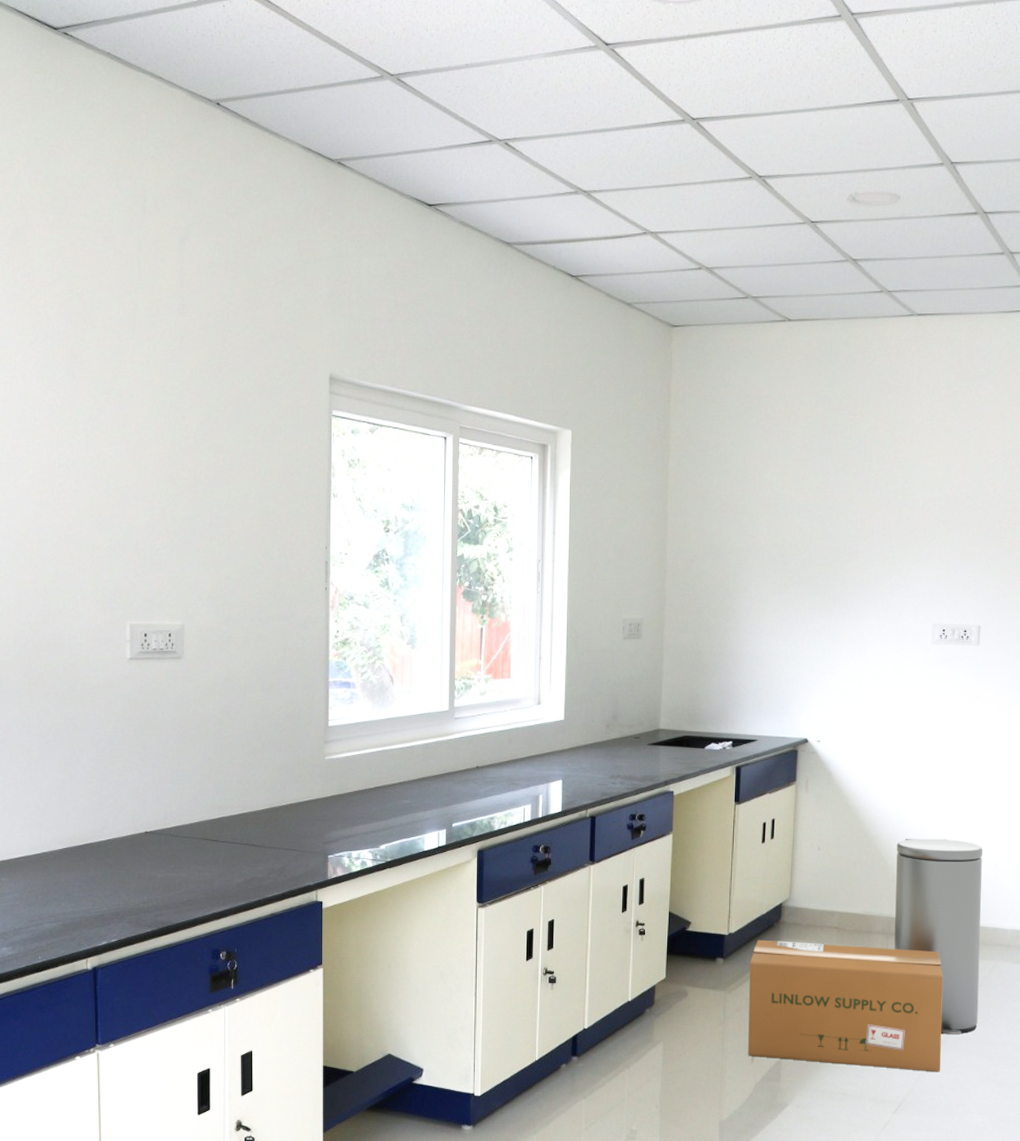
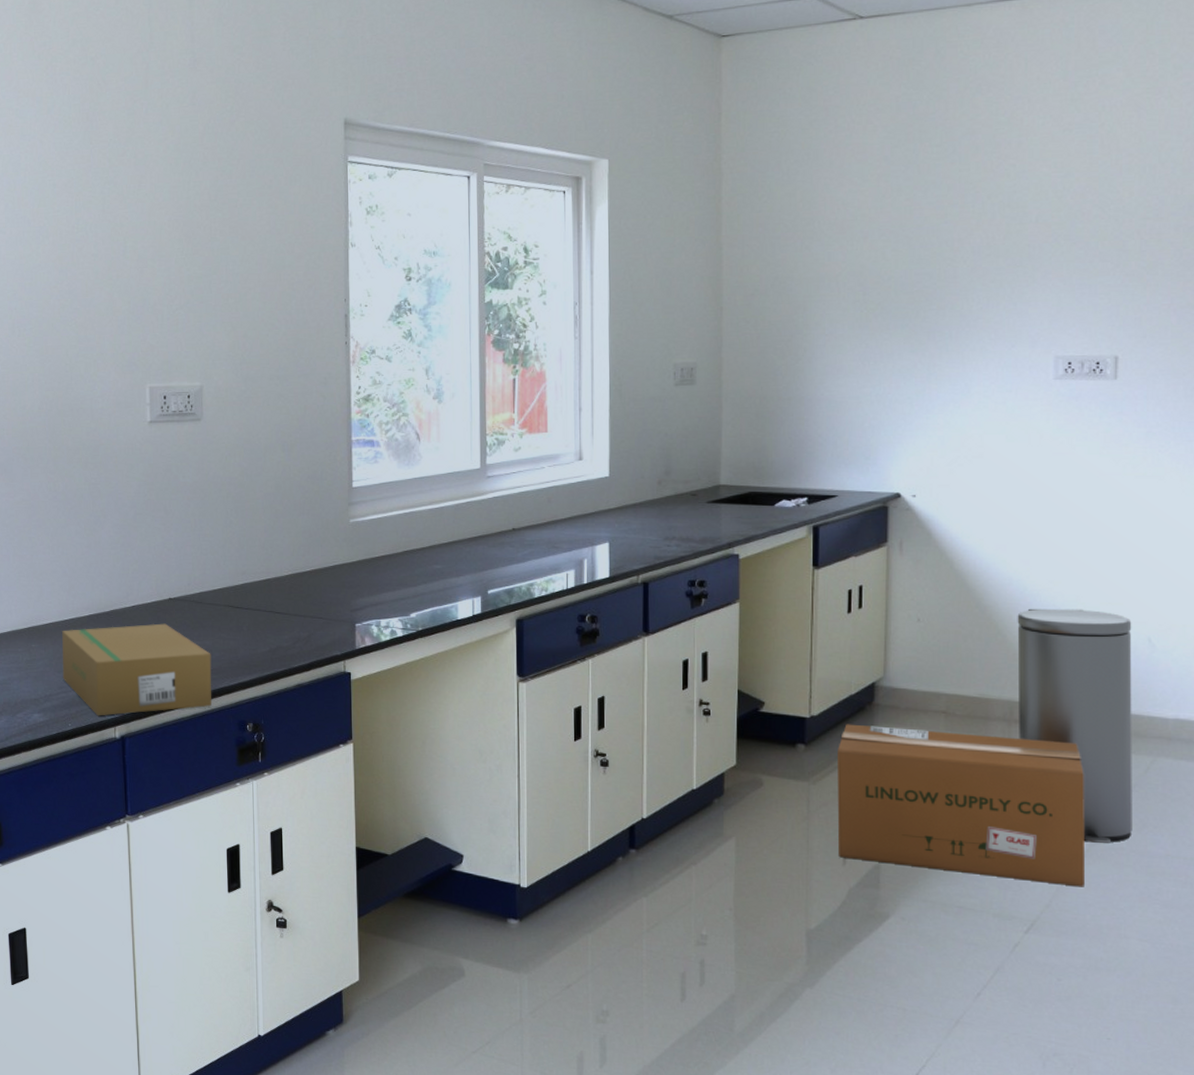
box: none [33,856,187,948] -> present [62,623,212,716]

